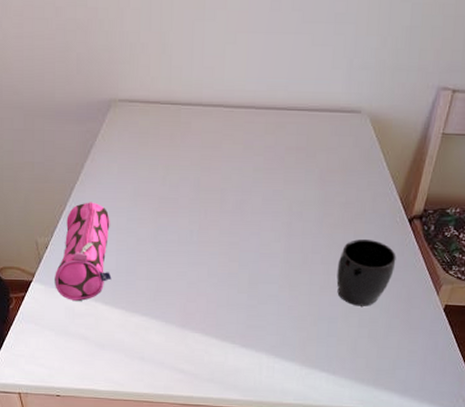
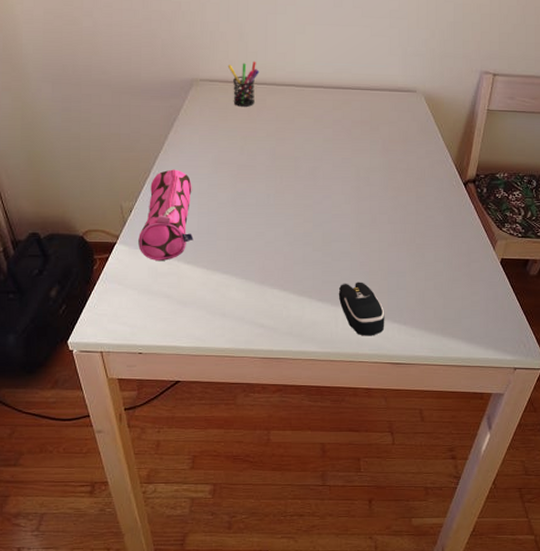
pen holder: none [149,77,184,132] -> present [227,61,260,108]
computer mouse: none [263,327,313,385] -> present [338,282,385,336]
mug: present [336,239,396,306] -> none [403,201,455,261]

